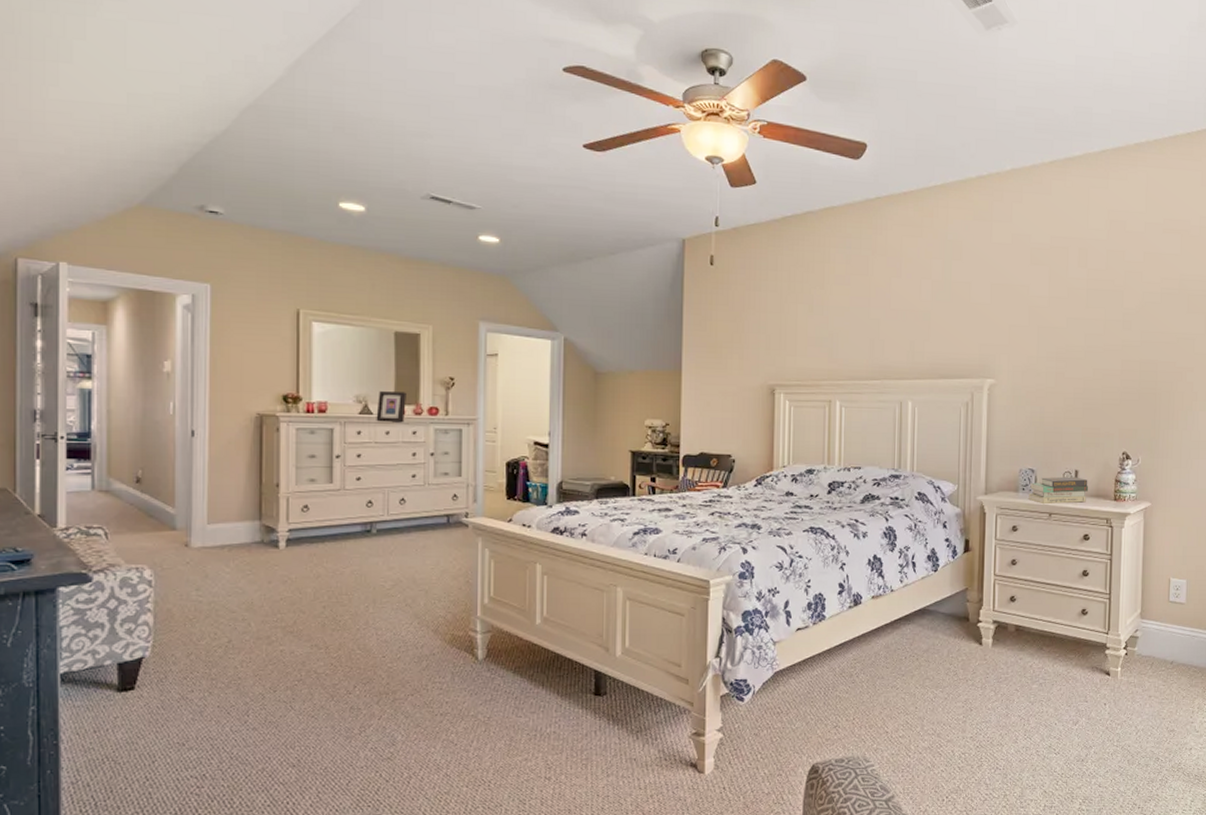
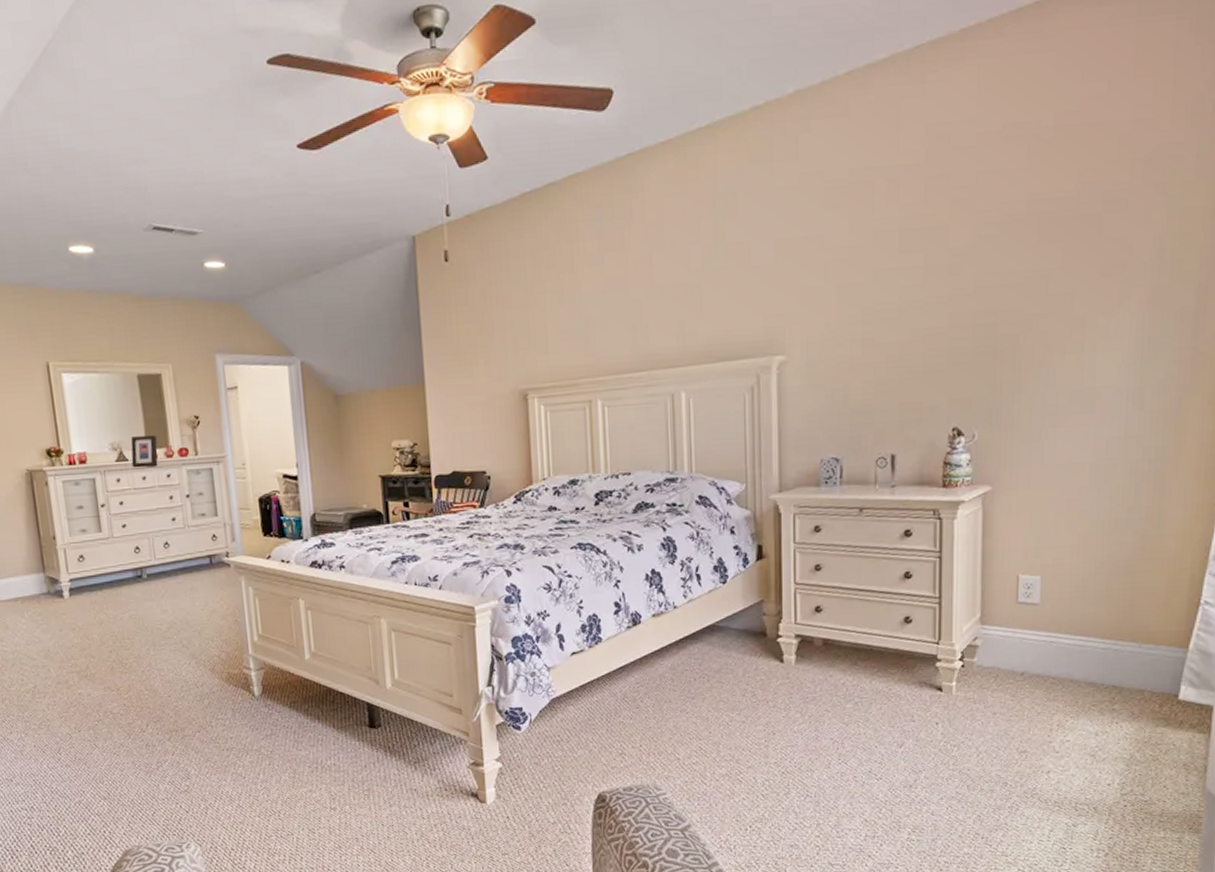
books: present [1028,476,1089,504] -> none [833,462,910,498]

